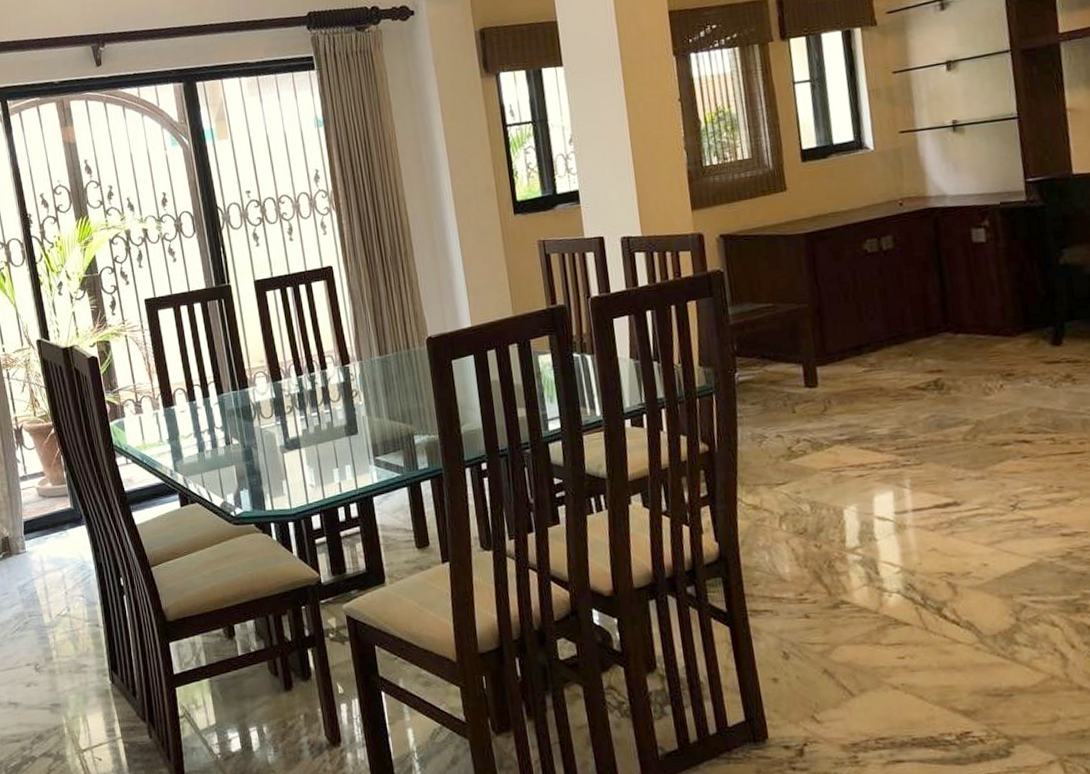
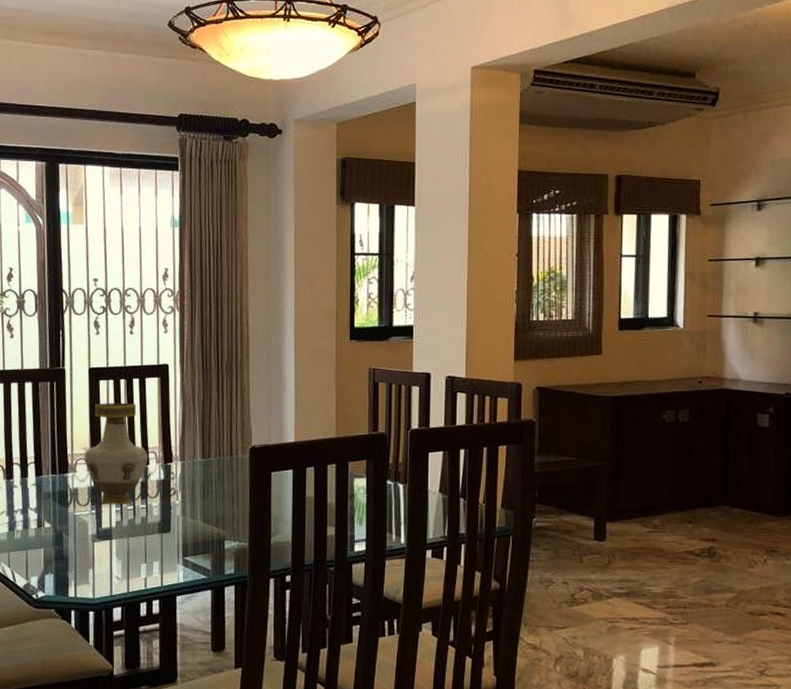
vase: none [261,310,326,414] -> present [84,402,149,505]

